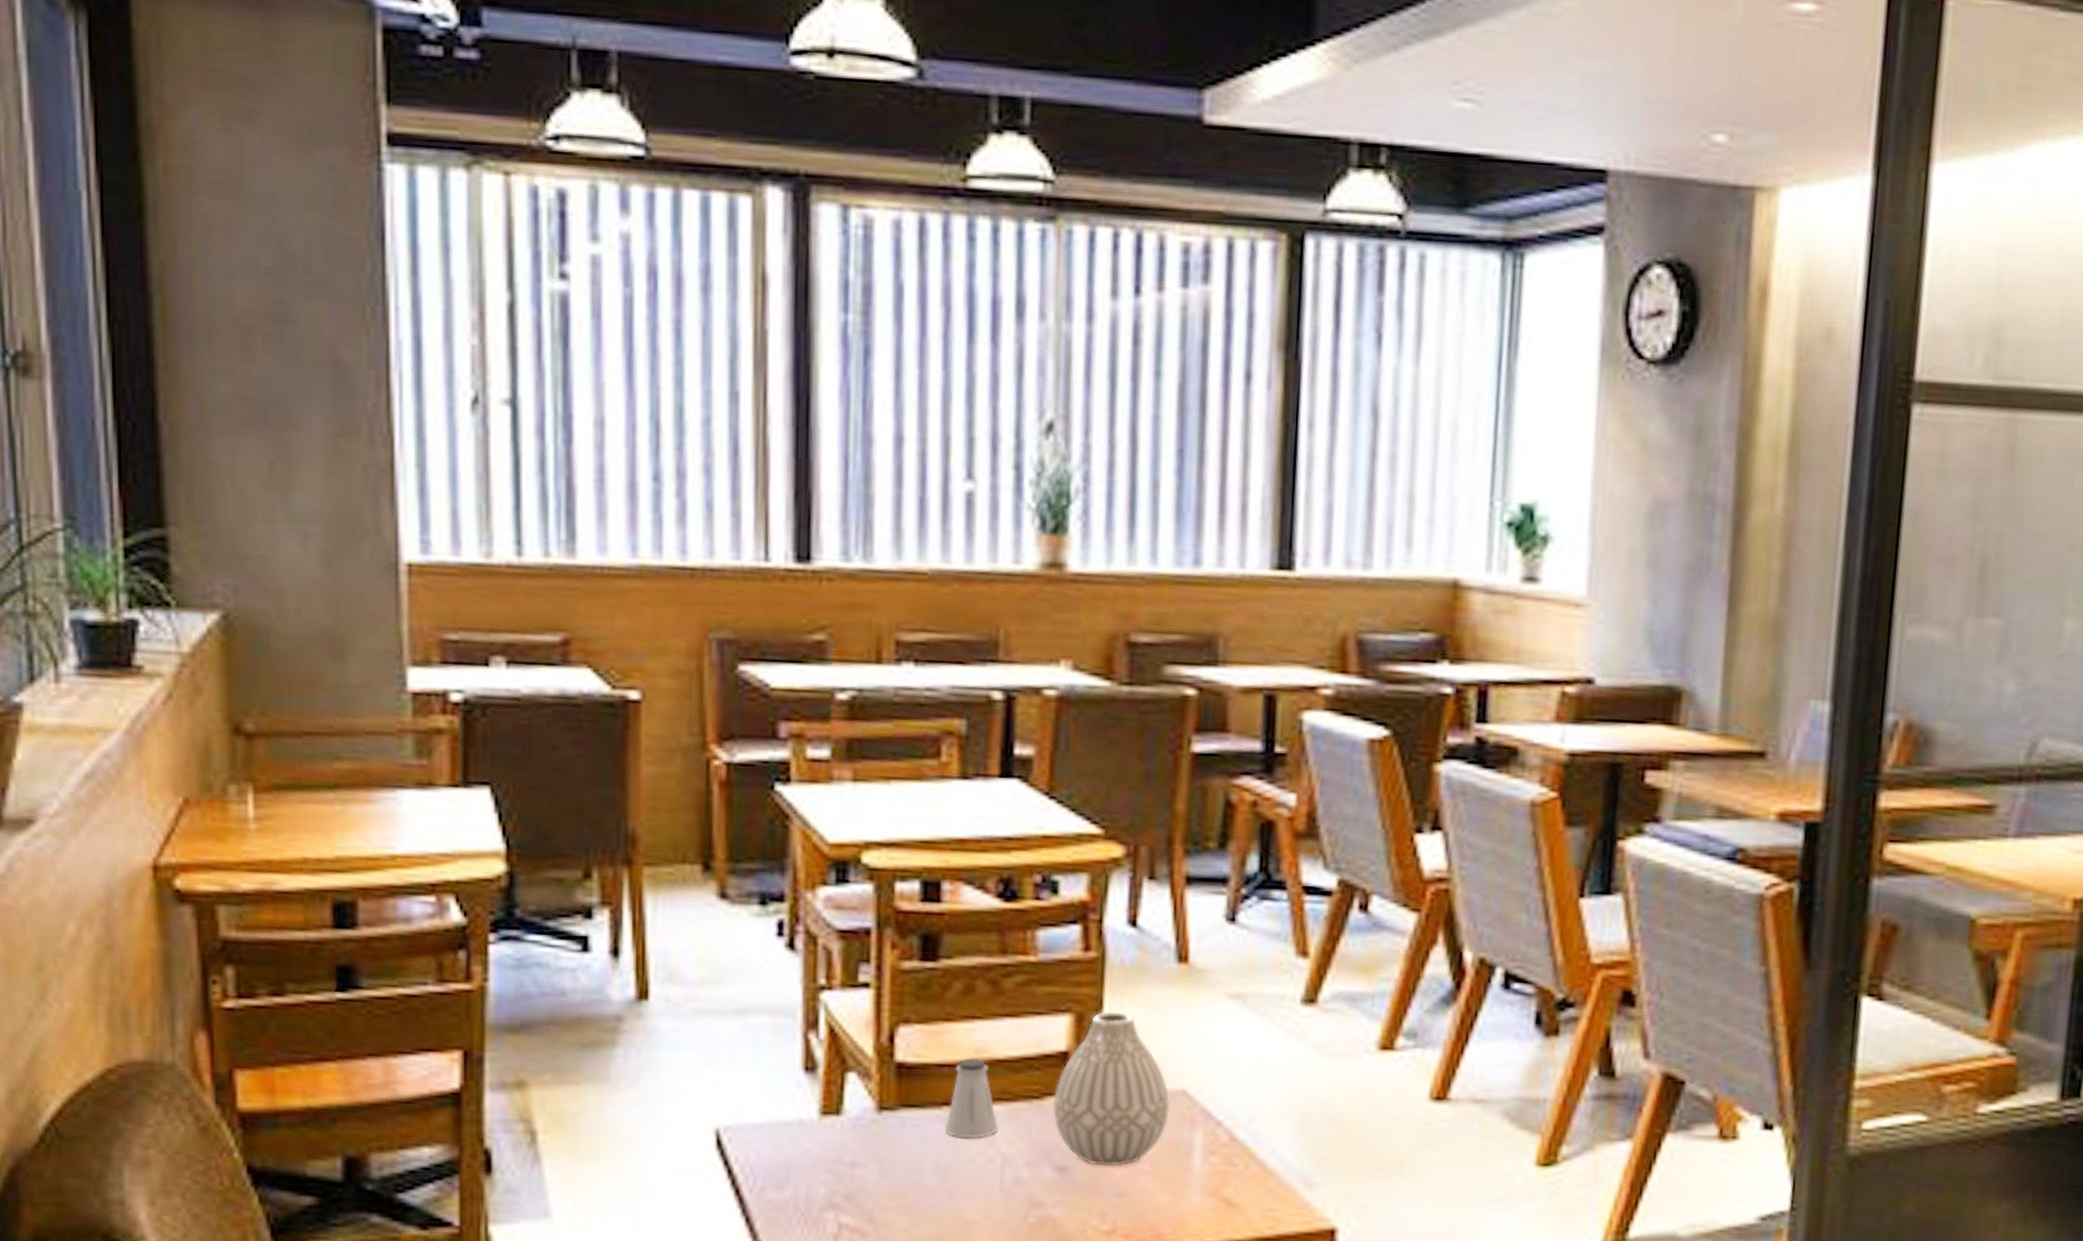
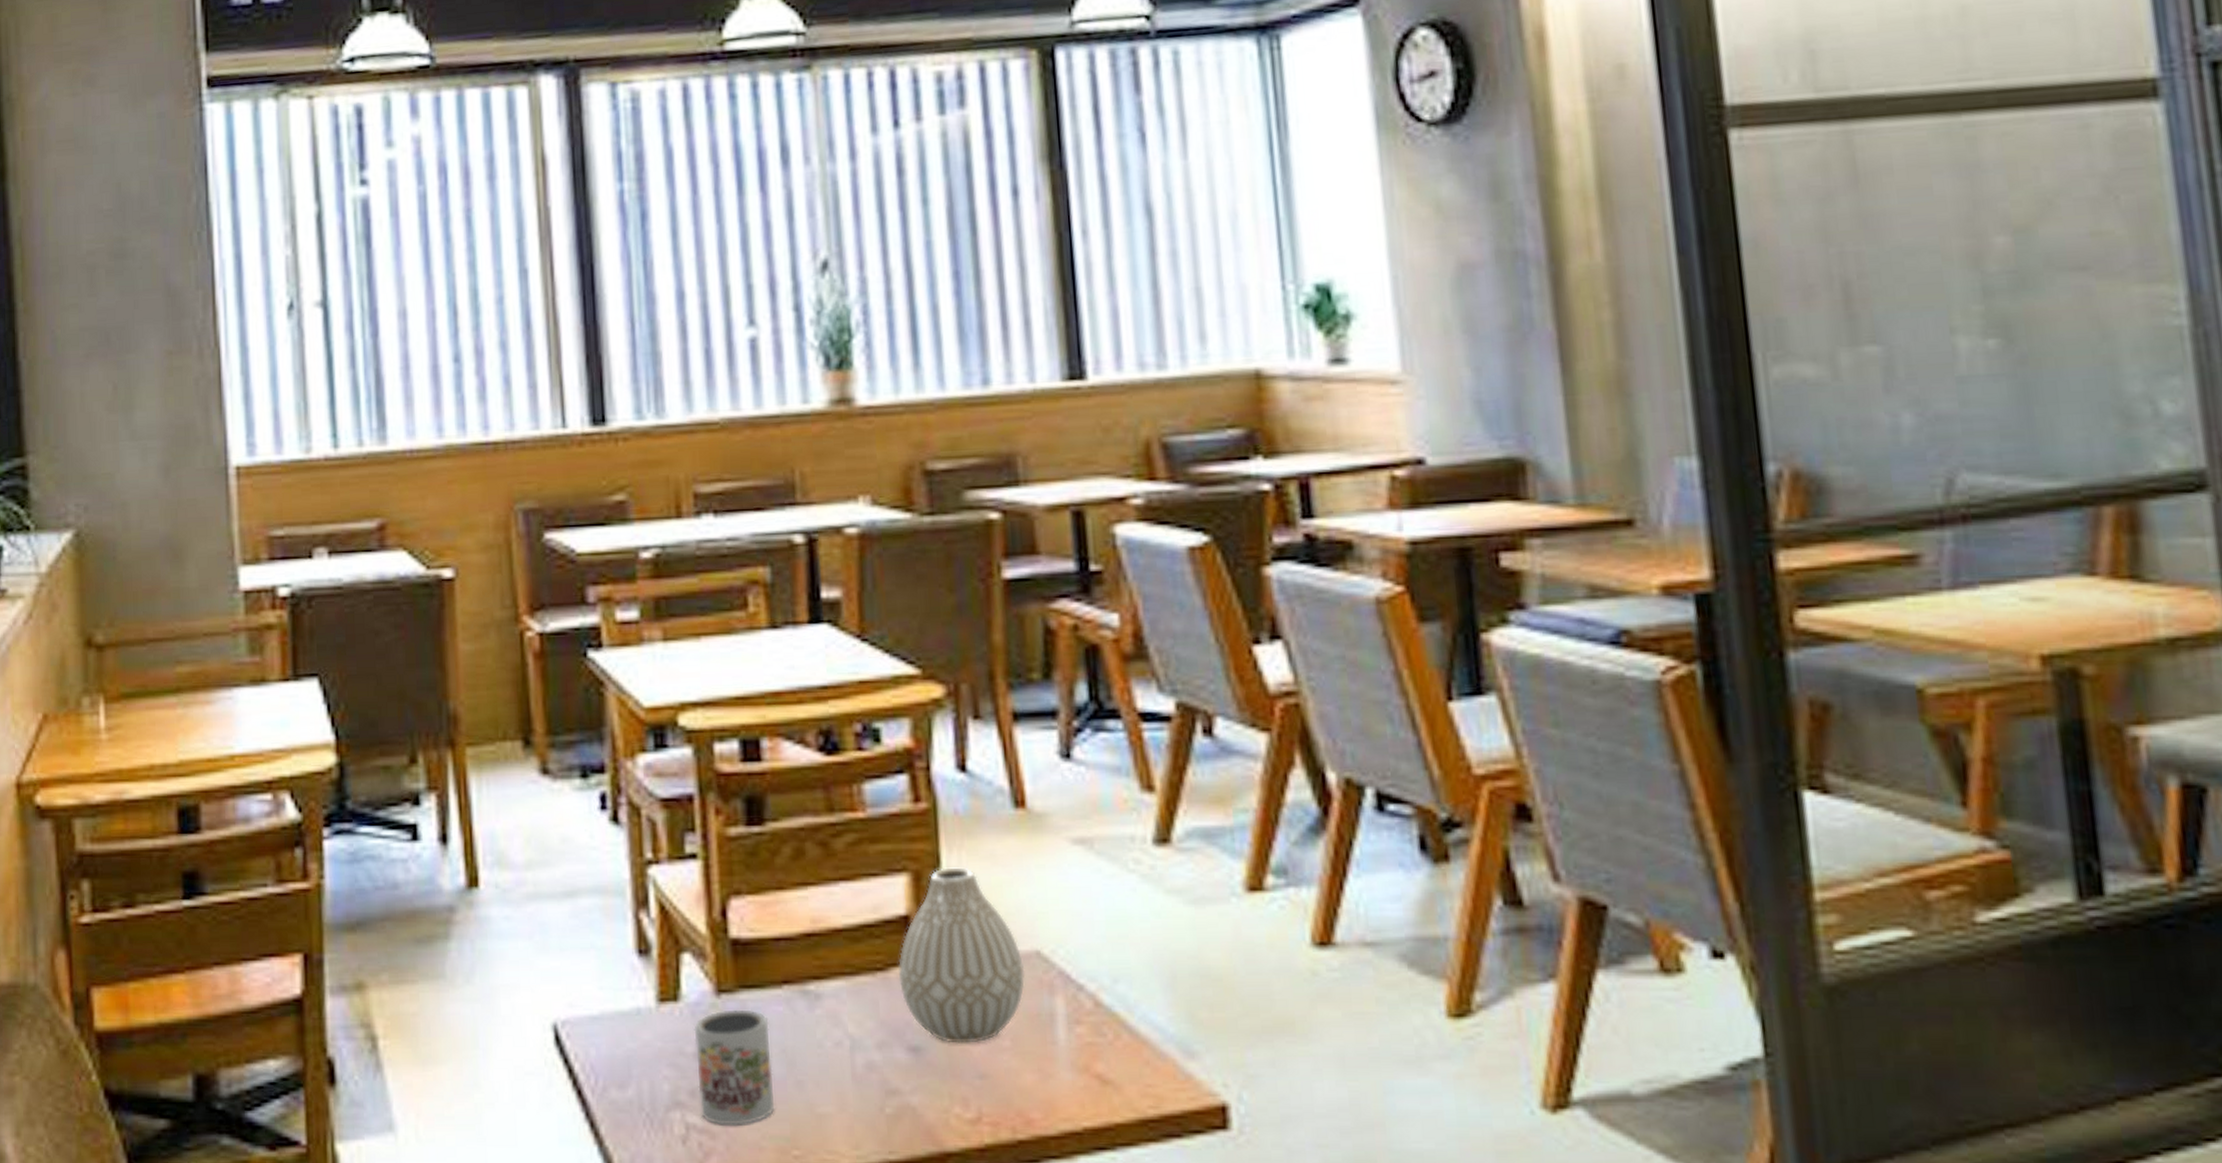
mug: none [853,1125,926,1227] -> present [693,1009,775,1125]
saltshaker: present [945,1057,998,1138] -> none [788,928,843,1019]

